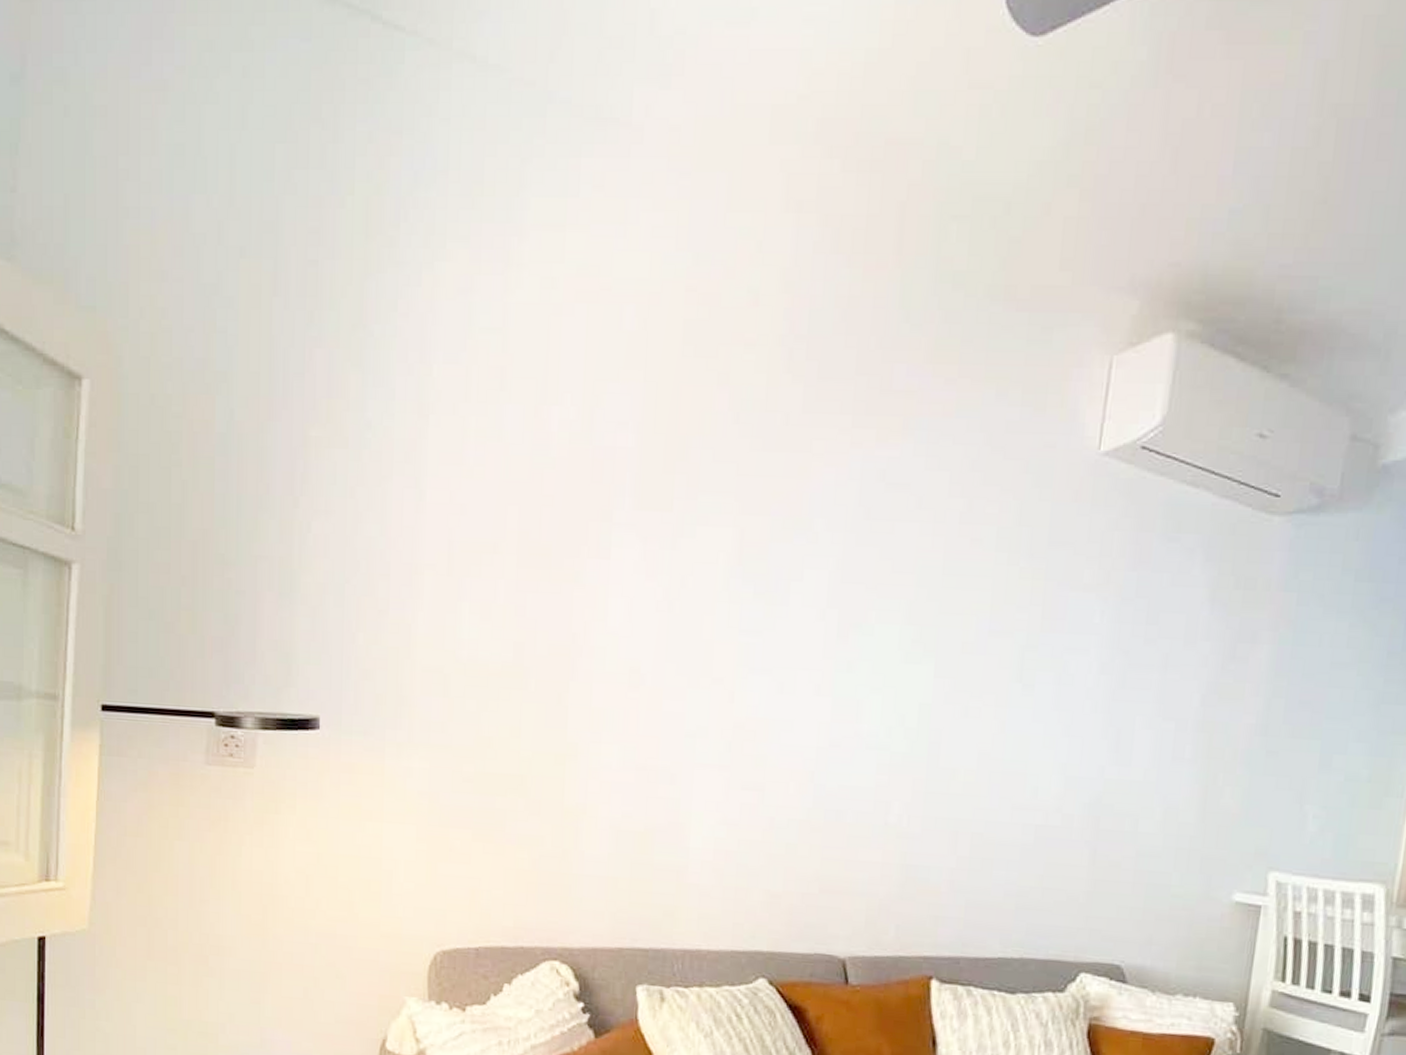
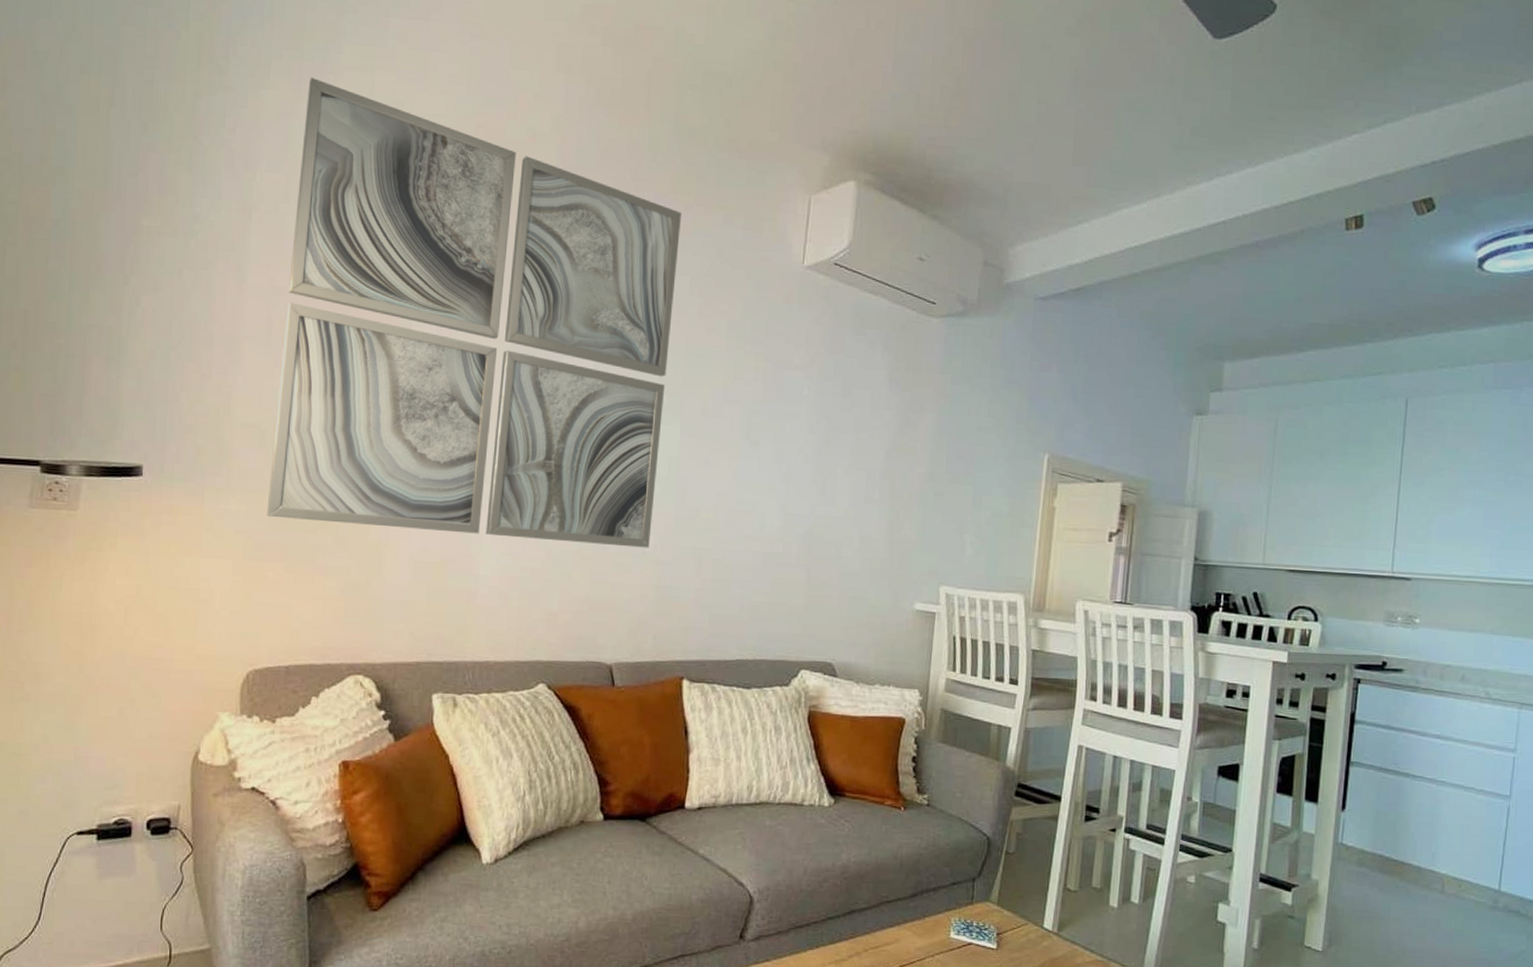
wall art: none [451,243,941,818] -> present [266,78,681,548]

